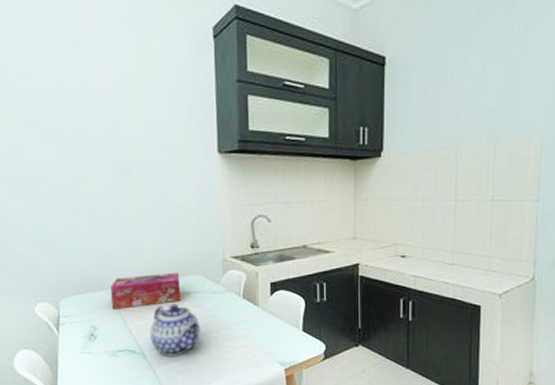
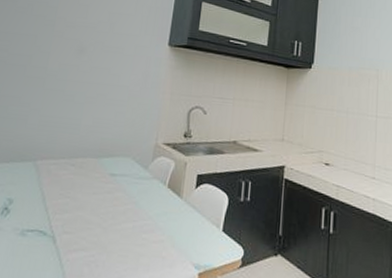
tissue box: present [110,272,181,309] -> none [34,150,111,184]
teapot: present [149,304,200,356] -> none [64,184,120,244]

